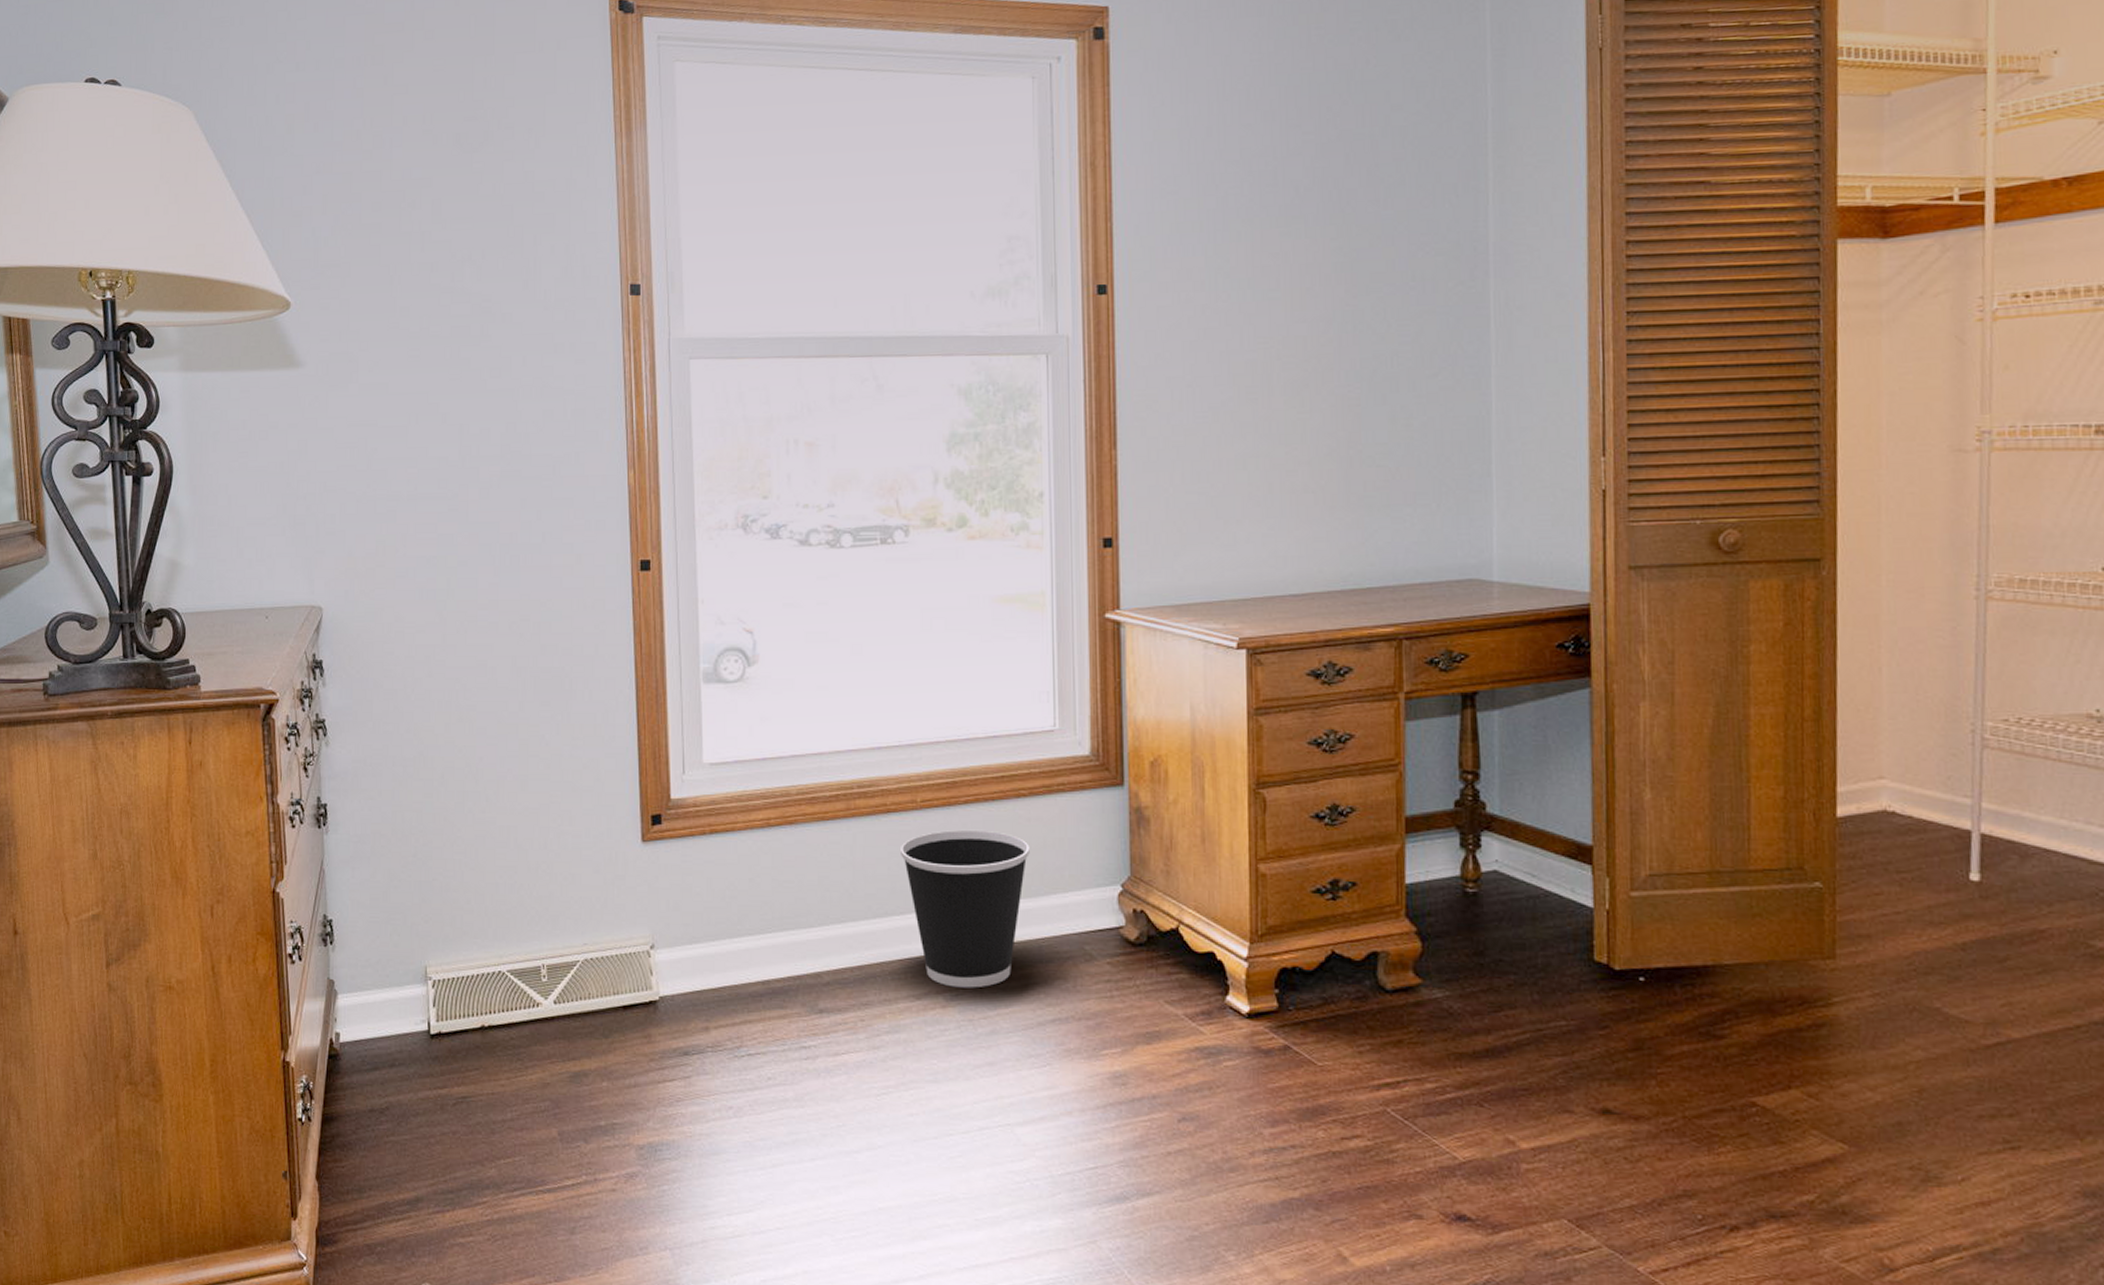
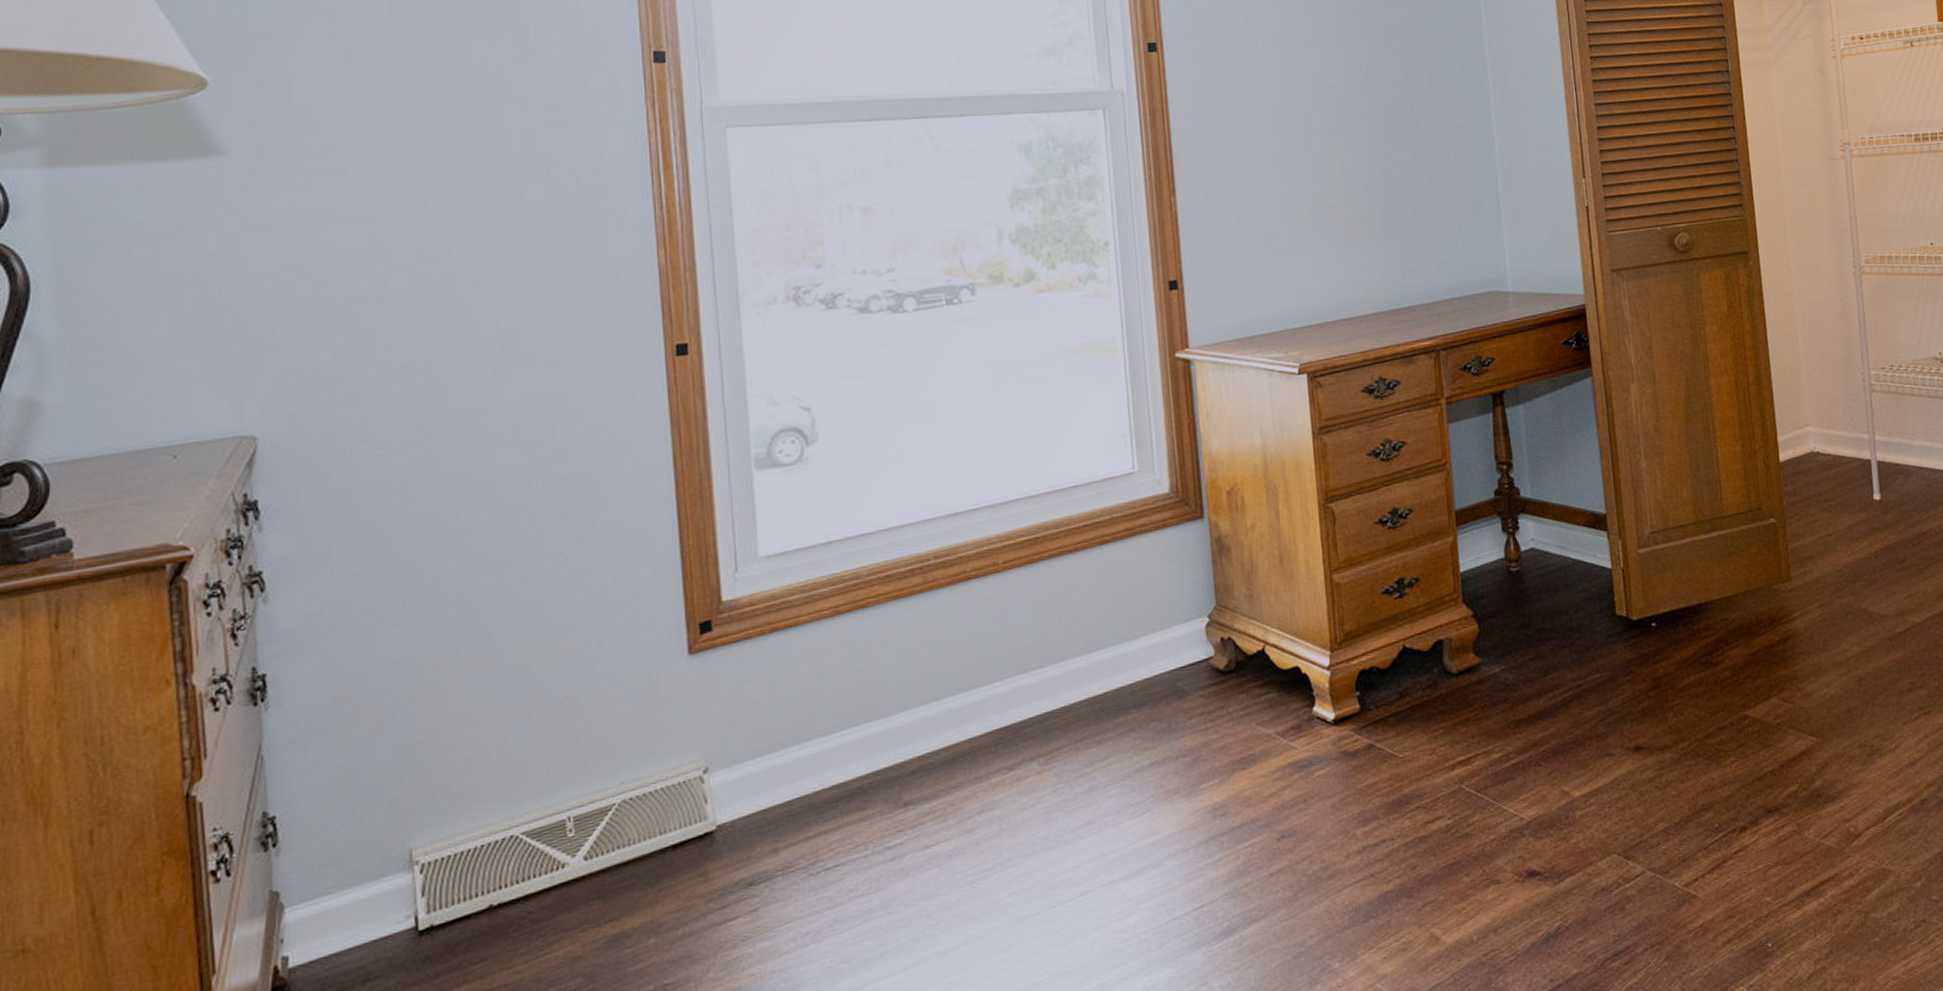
wastebasket: present [901,829,1030,988] -> none [984,582,1117,751]

